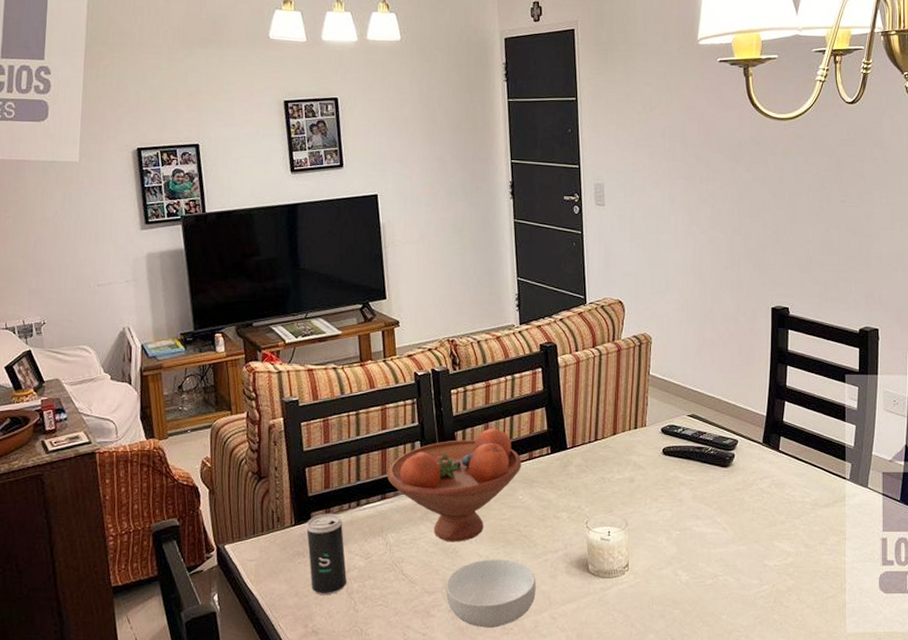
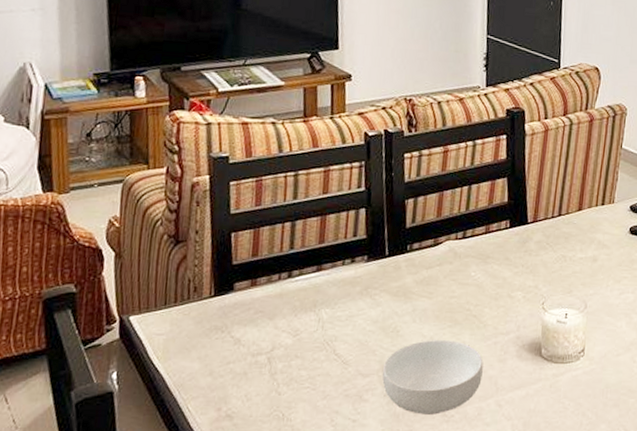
beverage can: present [306,513,347,596] -> none [227,284,271,376]
fruit bowl: present [387,428,522,542] -> none [325,197,477,321]

